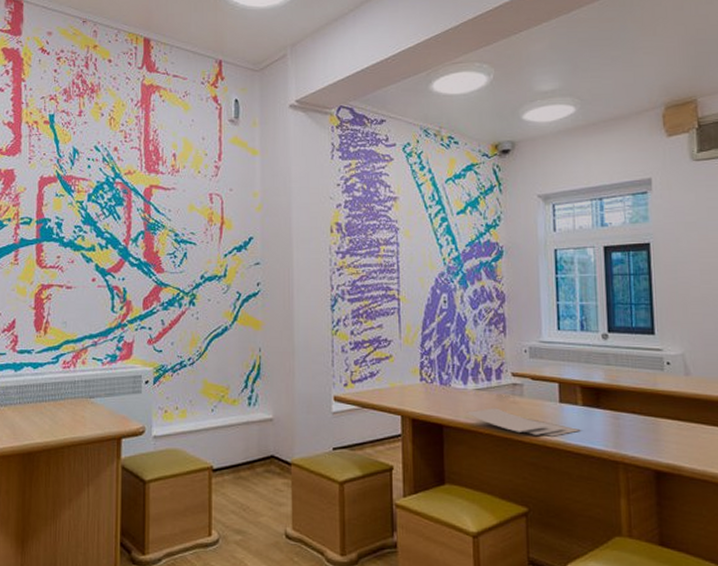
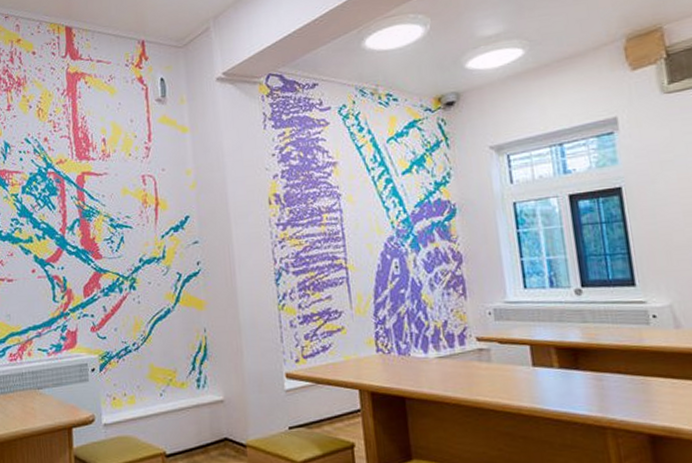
papers: present [467,408,581,437] -> none [430,376,559,404]

